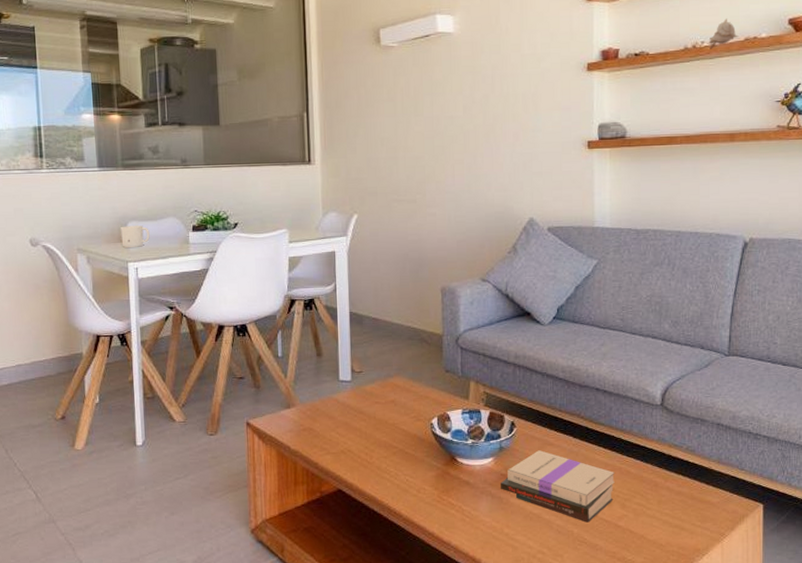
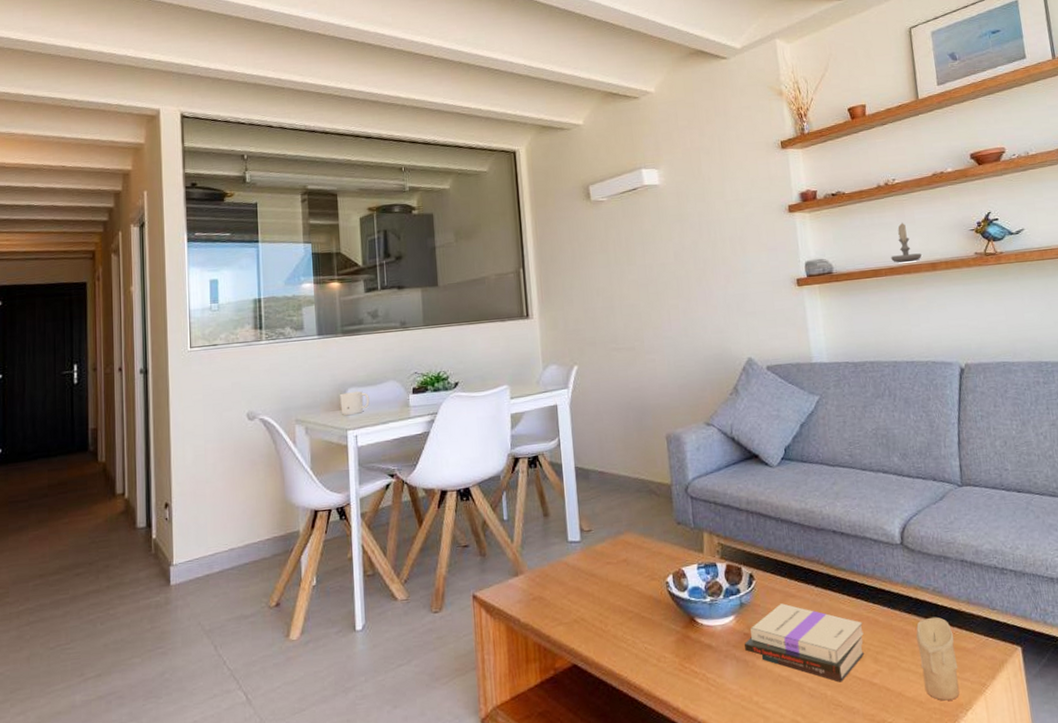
candle: none [665,472,700,545] -> present [916,616,960,701]
candle: none [689,89,721,131] -> present [891,223,922,263]
seashell: present [707,18,738,49] -> none [898,157,926,186]

